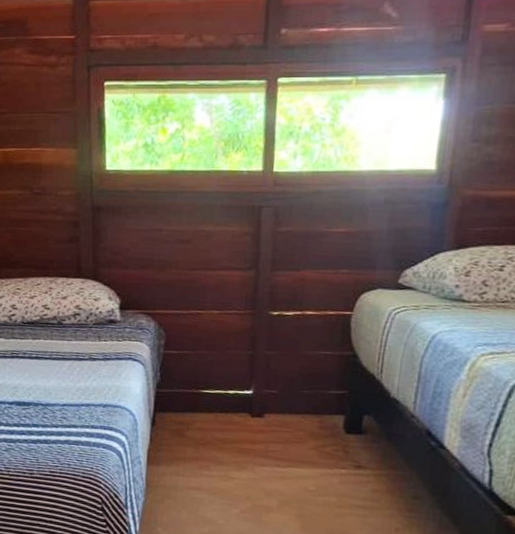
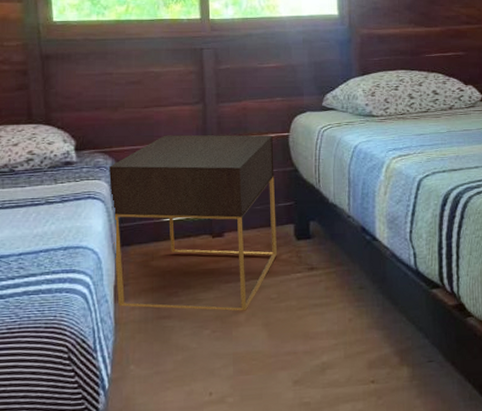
nightstand: none [150,301,332,498] -> present [109,134,277,311]

